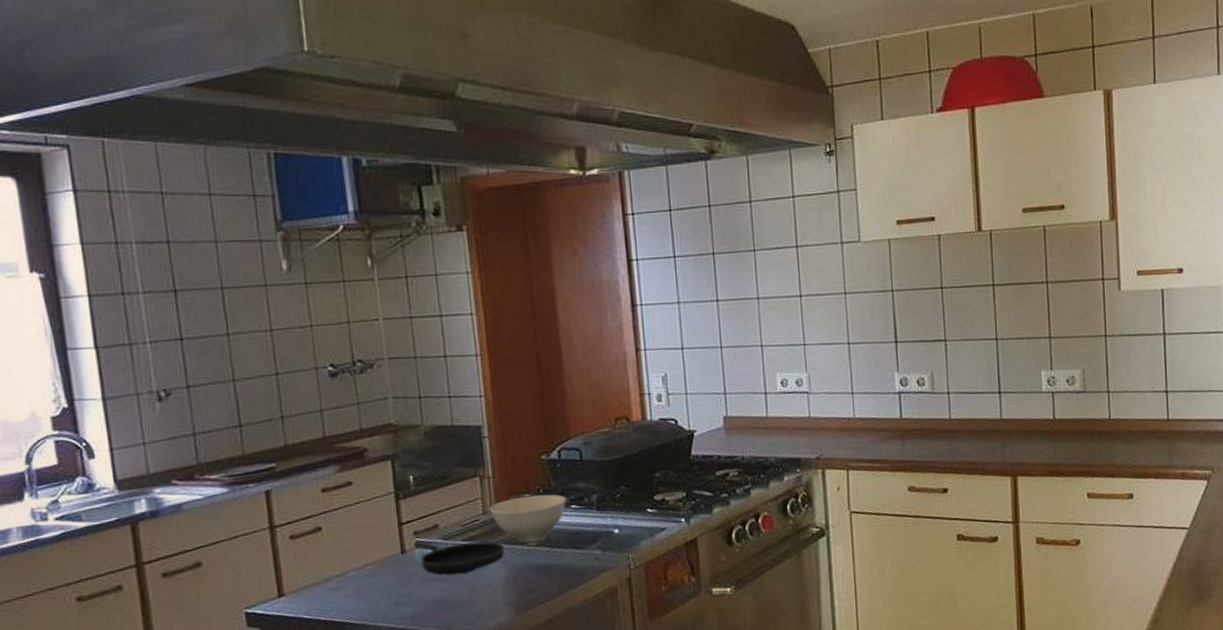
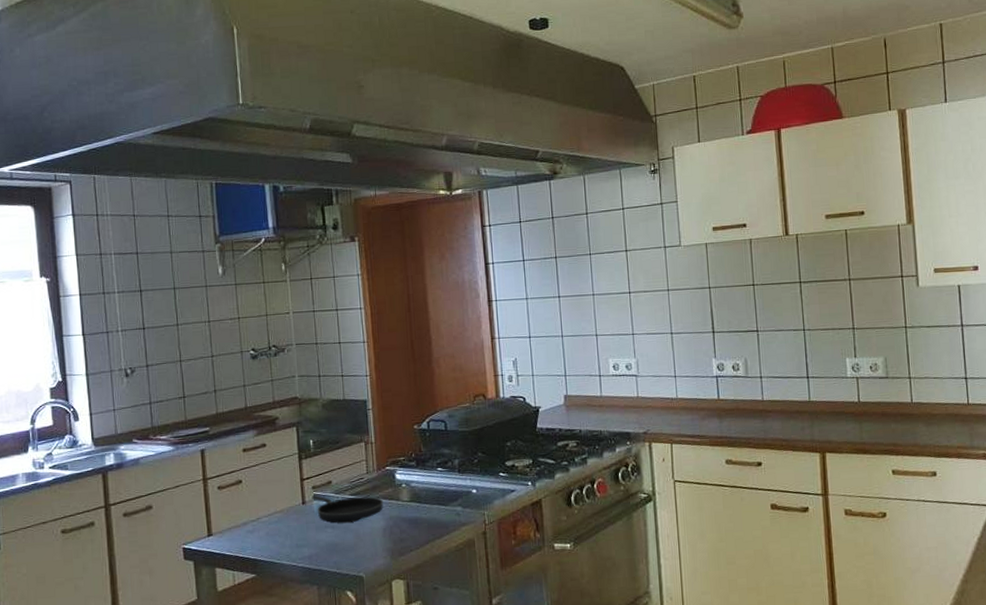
bowl: present [489,494,567,544] -> none [372,458,434,499]

